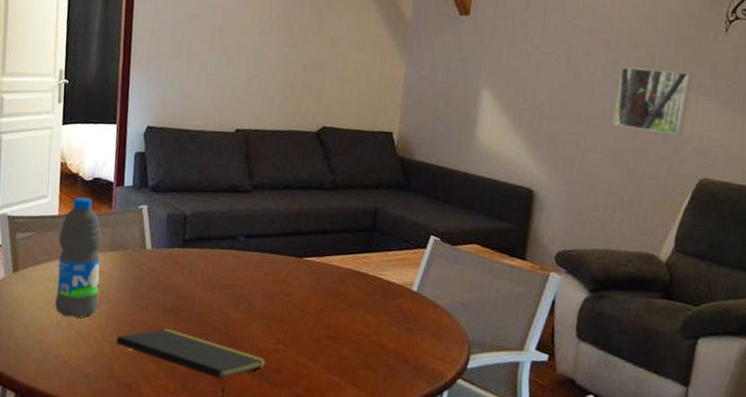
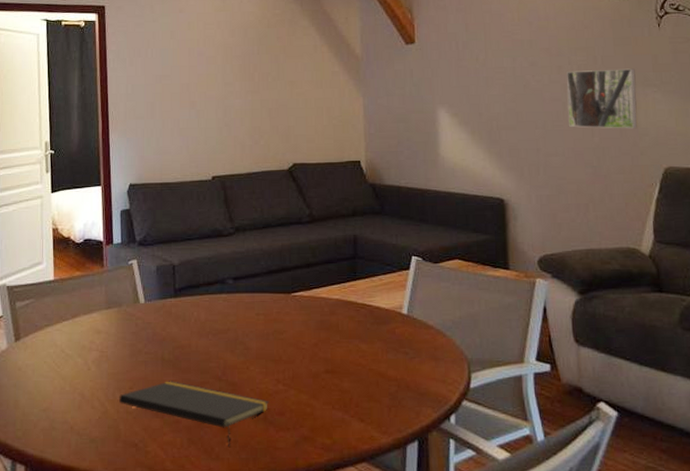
water bottle: present [55,197,102,318] -> none [56,260,100,380]

